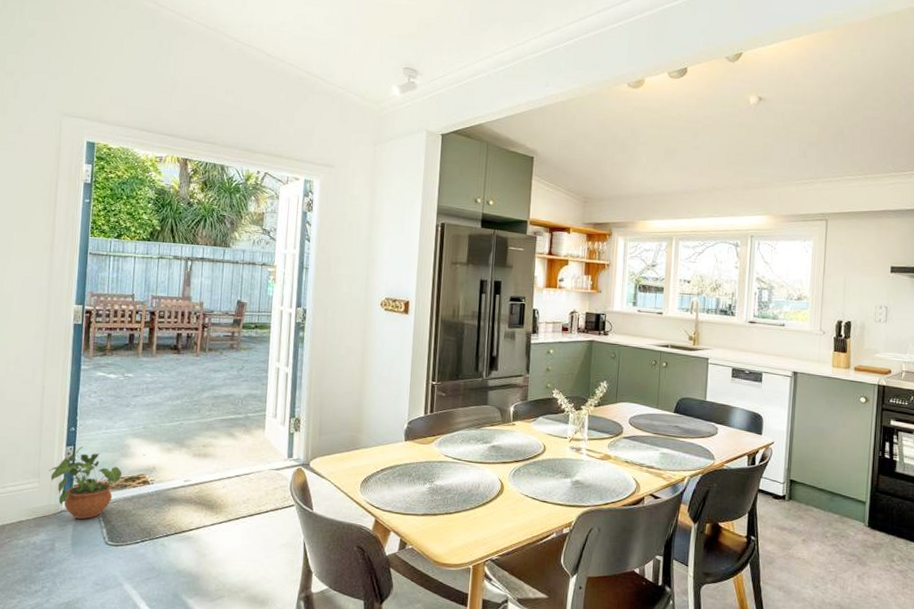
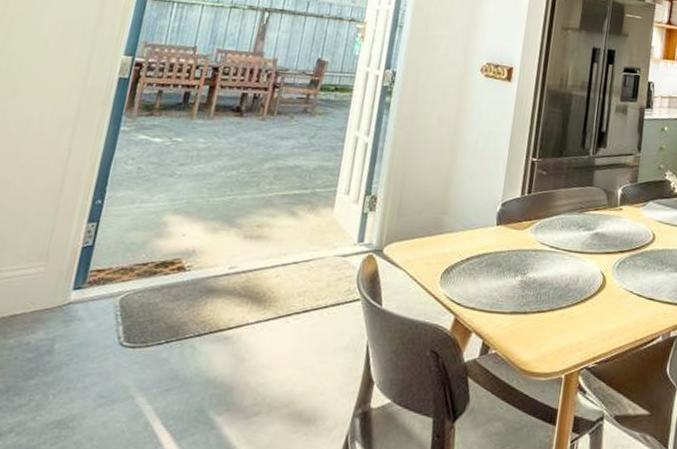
potted plant: present [49,446,123,519] -> none [60,223,154,314]

